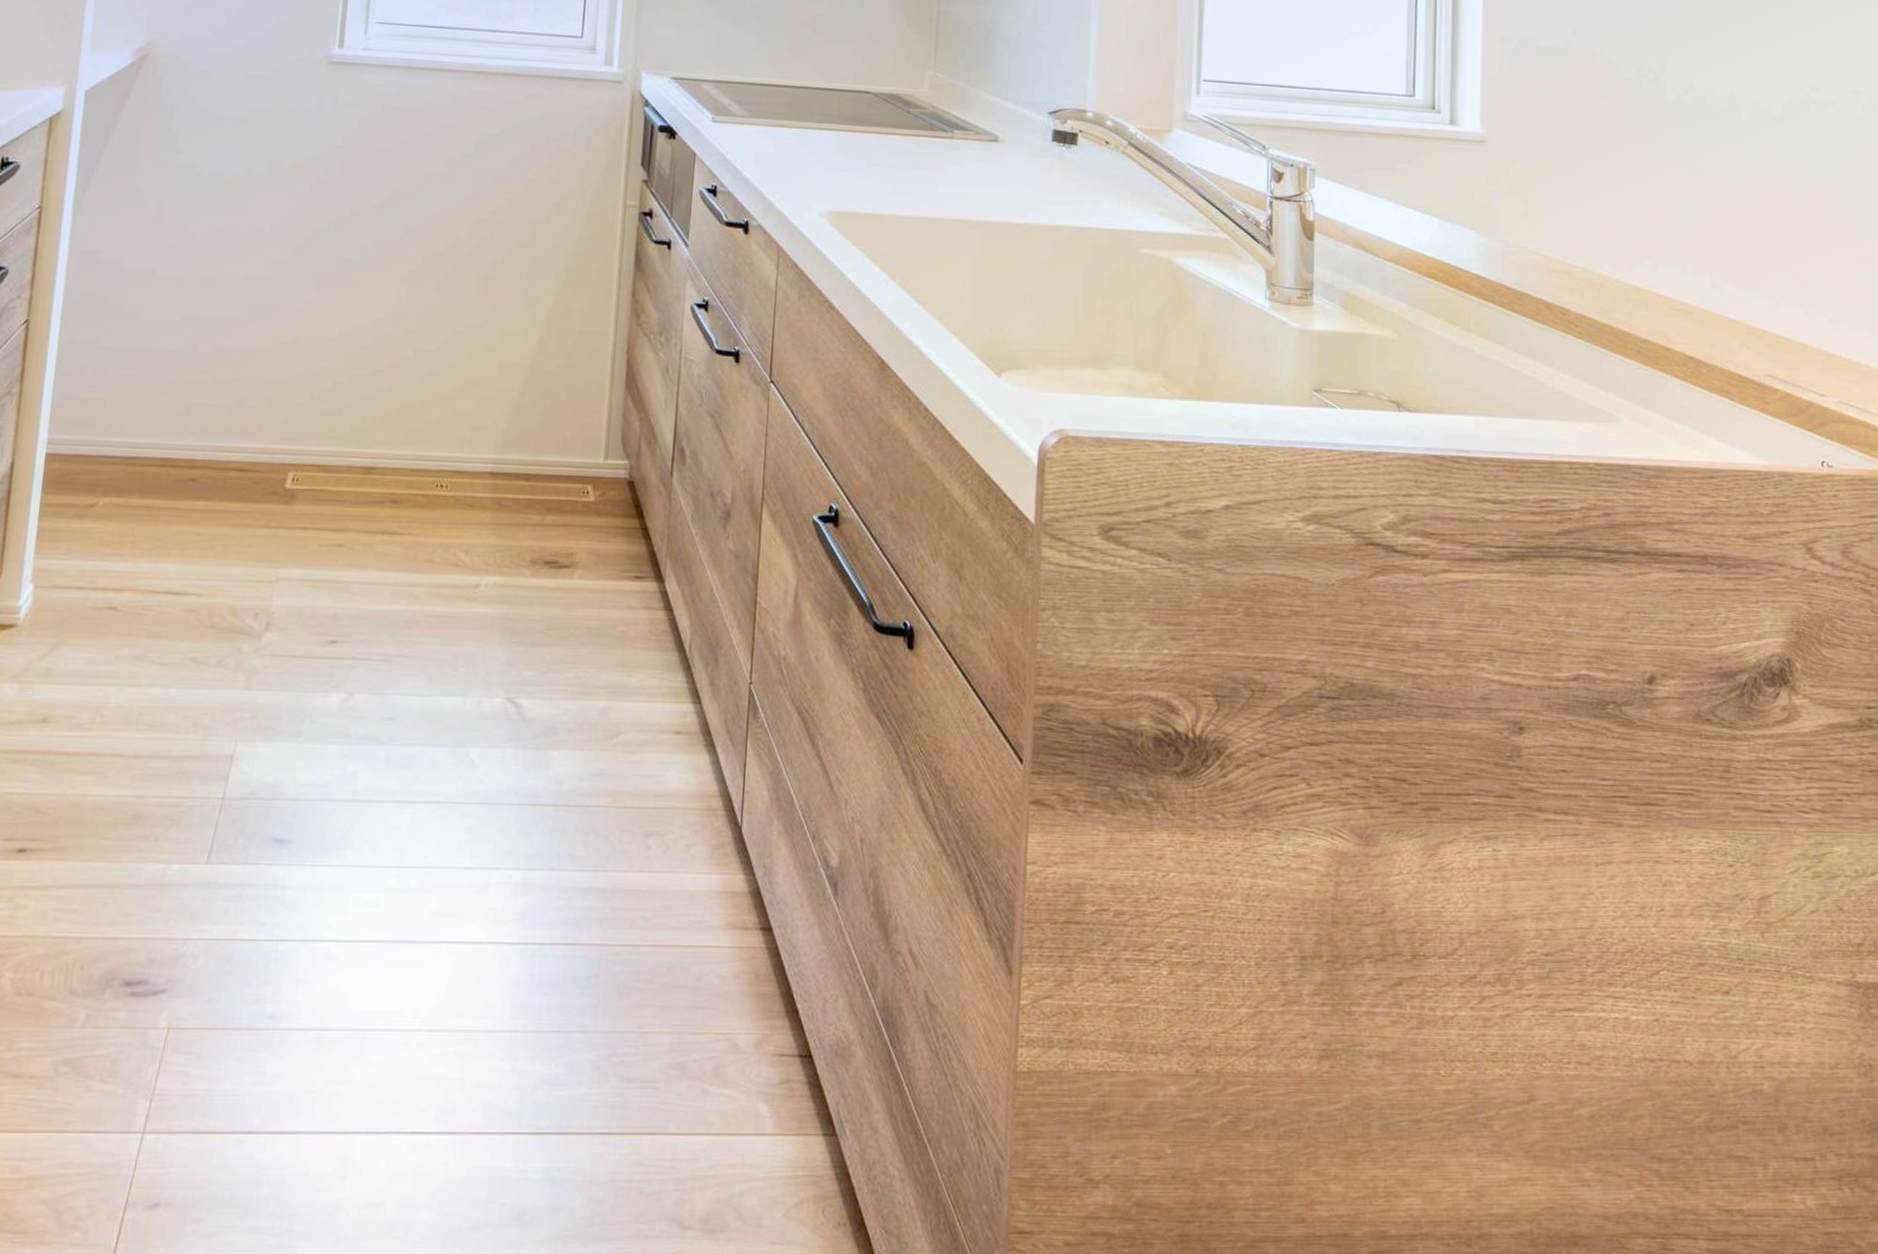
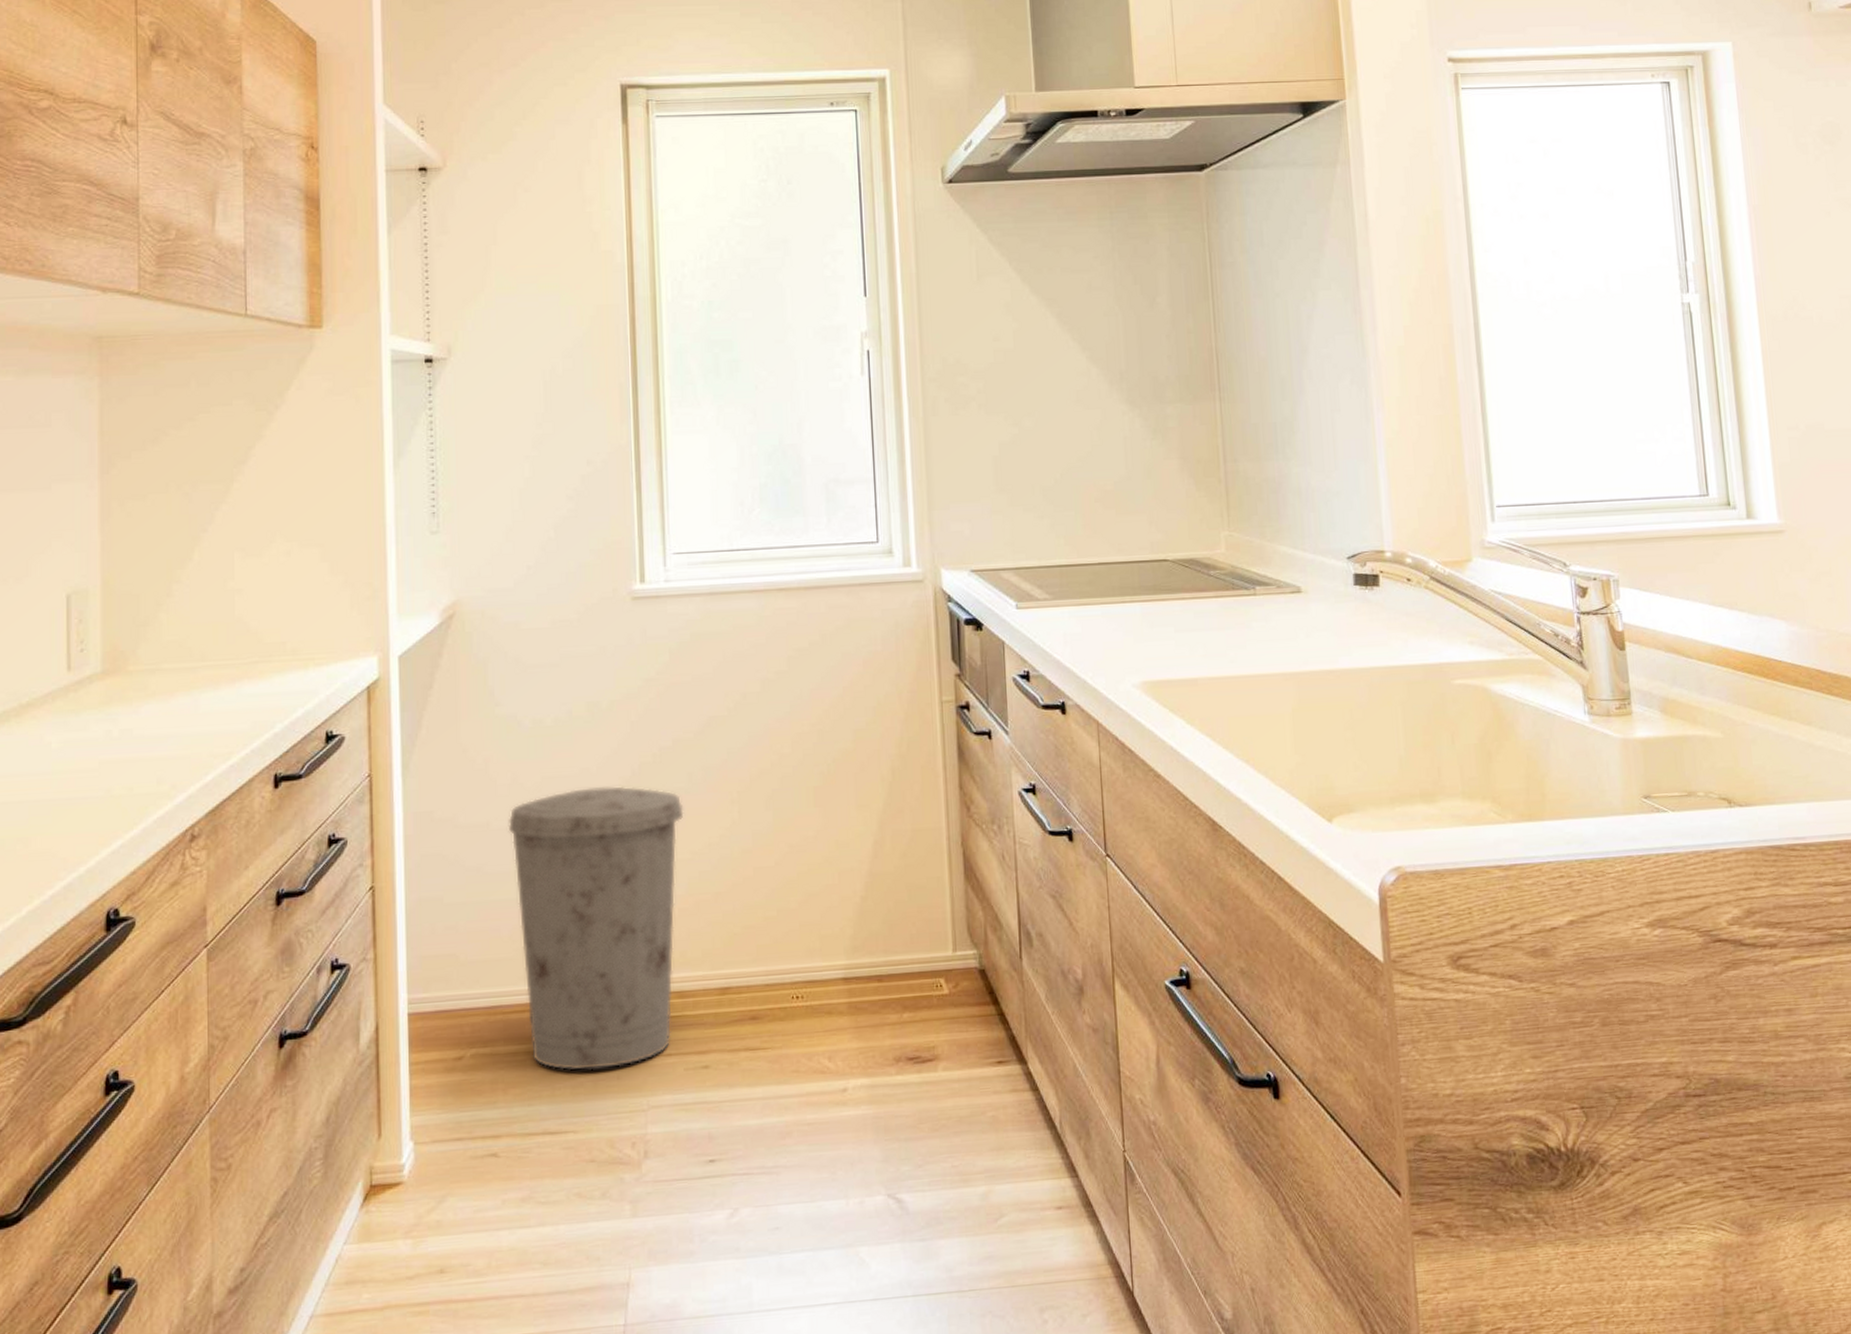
trash can: none [166,247,353,534] -> present [508,786,684,1070]

